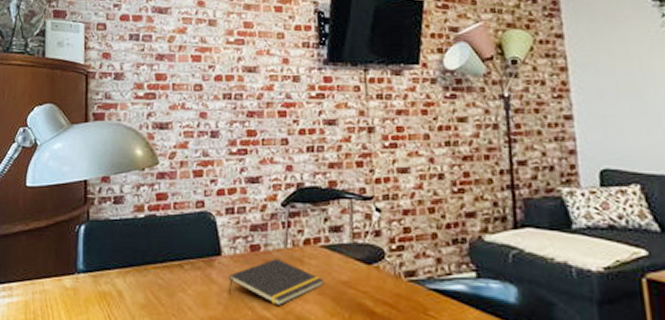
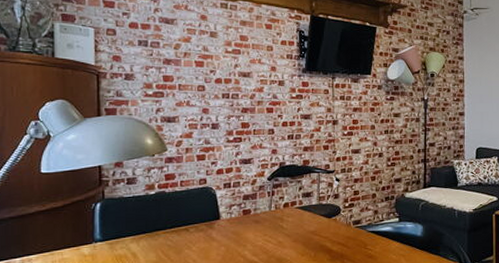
notepad: present [228,258,324,307] -> none [225,218,298,253]

